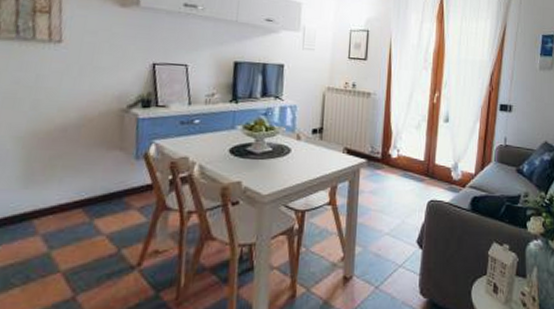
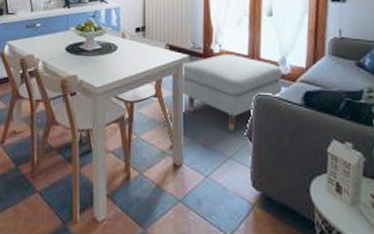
ottoman: none [355,159,454,239] -> present [180,54,283,132]

